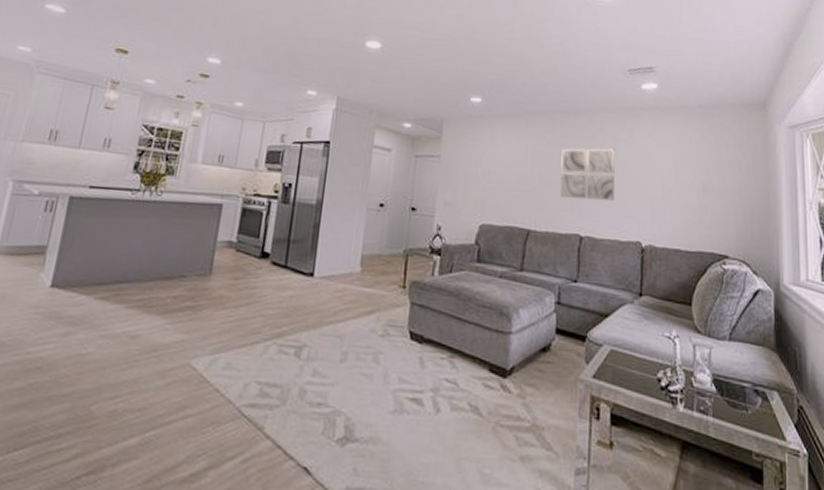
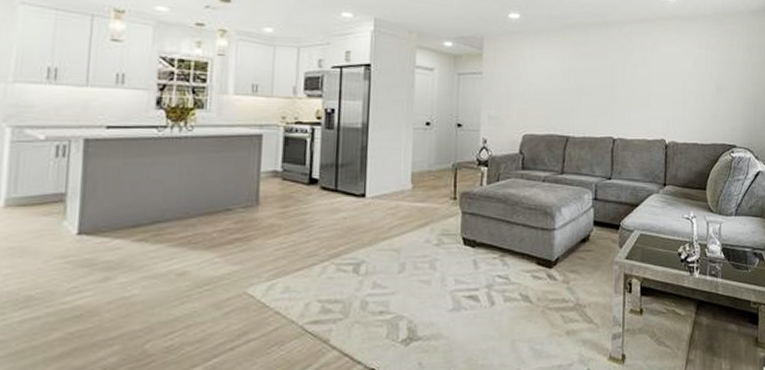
wall art: present [559,148,615,201] -> none [594,57,643,105]

